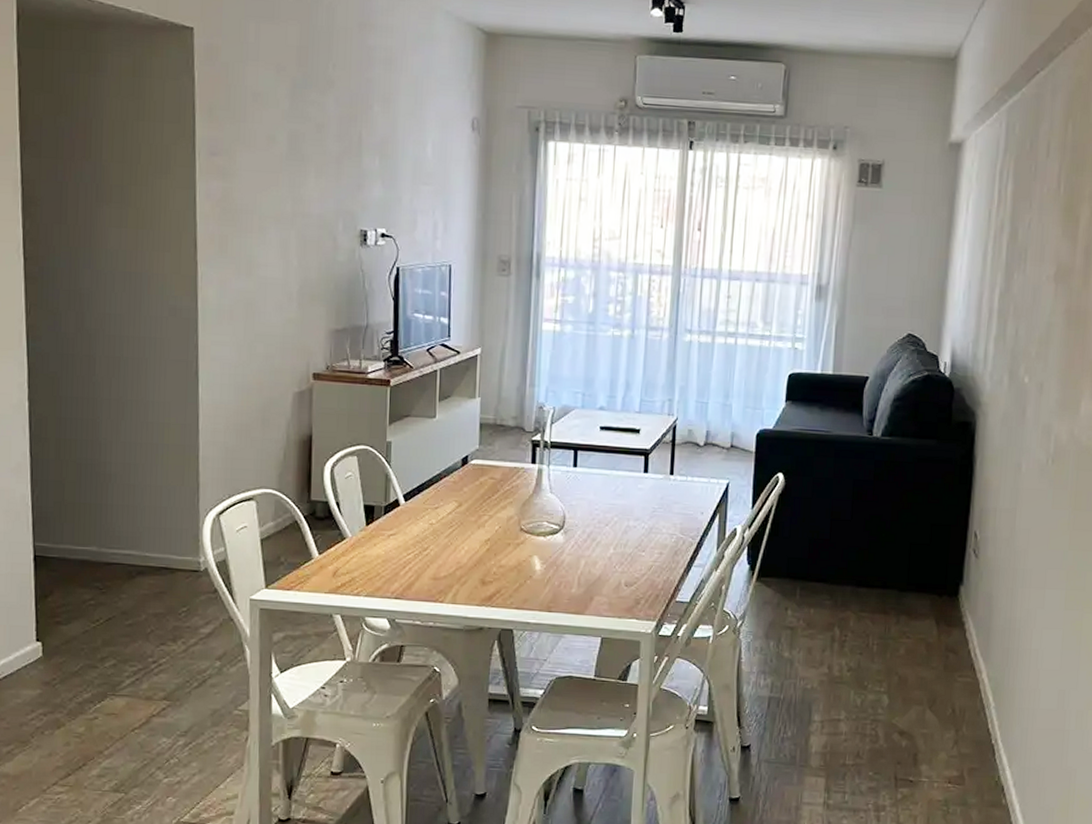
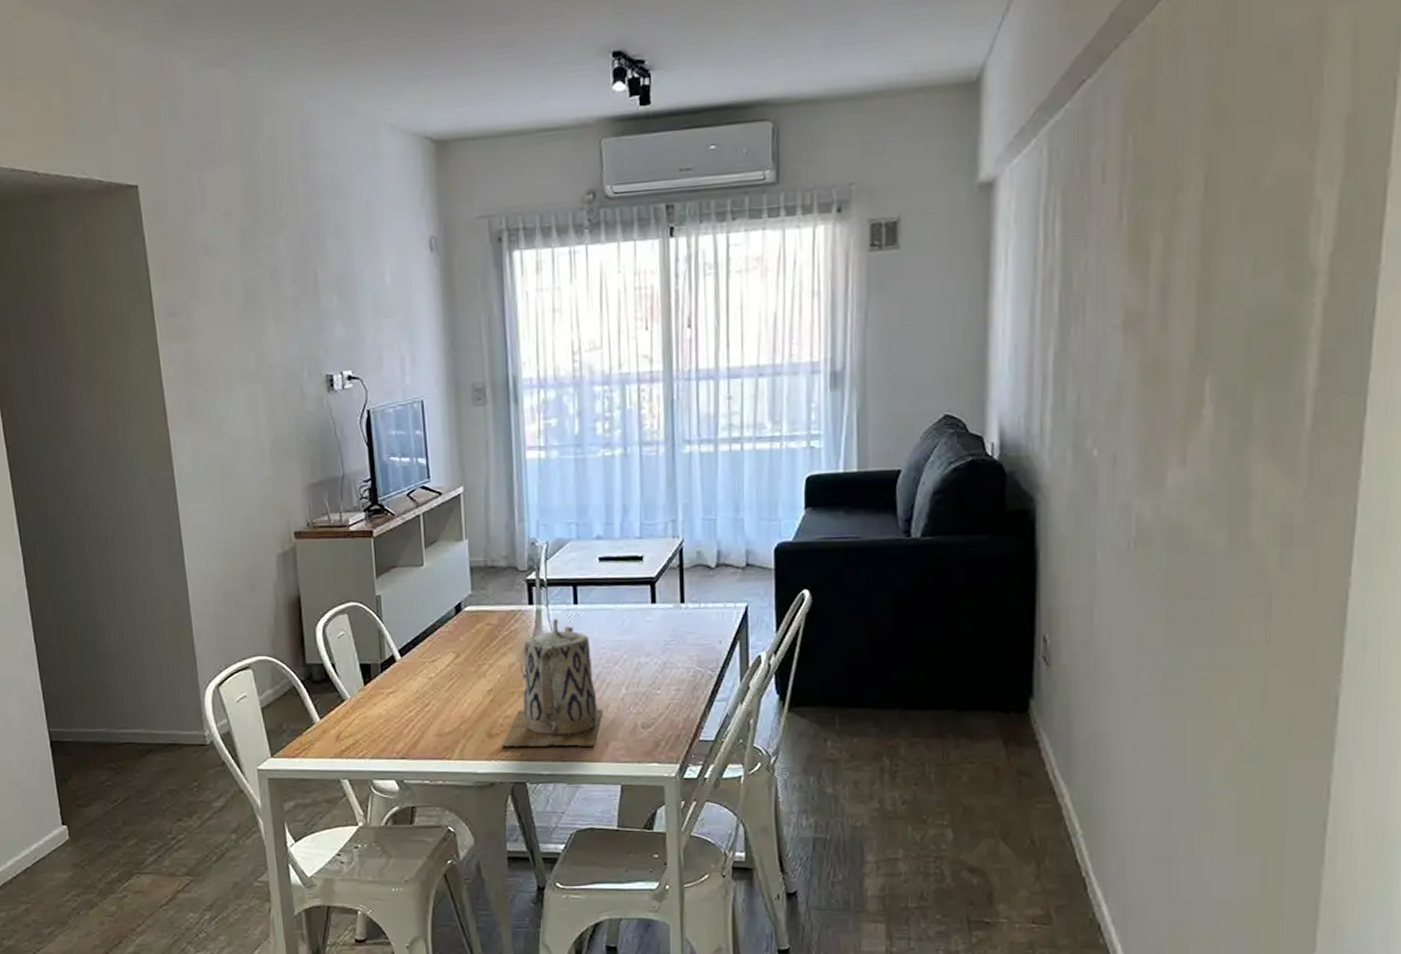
teapot: none [494,478,591,600] -> present [502,618,603,747]

